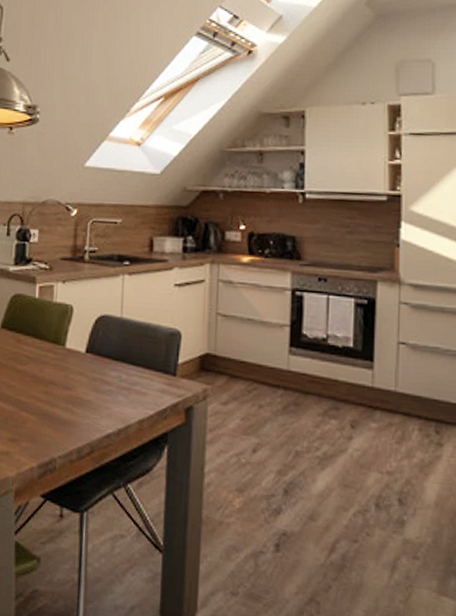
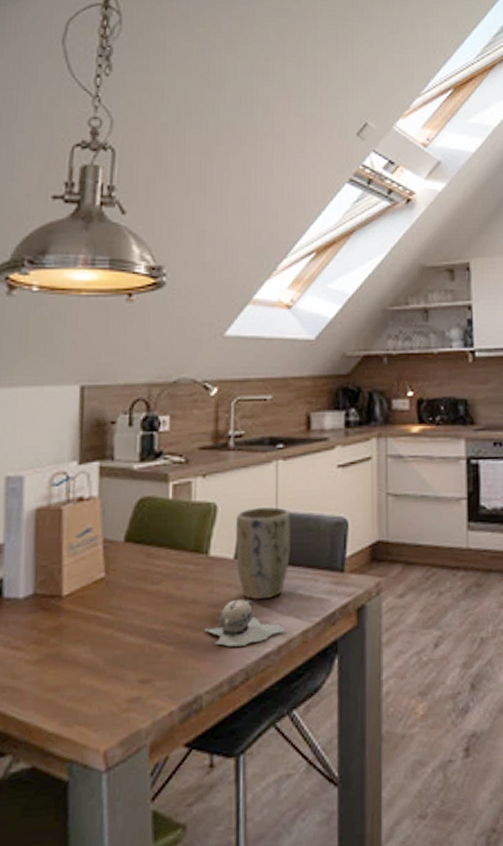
piggy bank: none [59,386,124,425] -> present [204,599,285,647]
plant pot: none [86,312,133,389] -> present [236,507,290,599]

